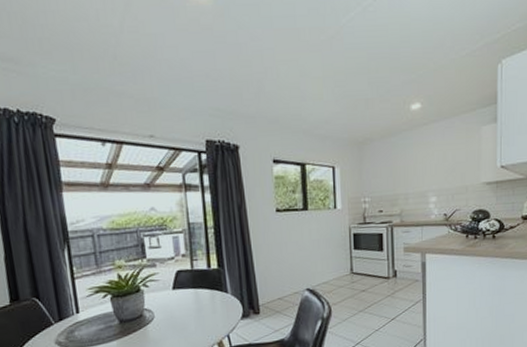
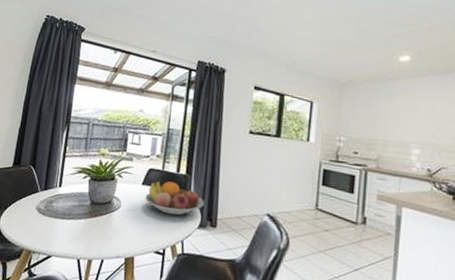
fruit bowl: none [179,279,243,313] -> present [145,181,204,216]

